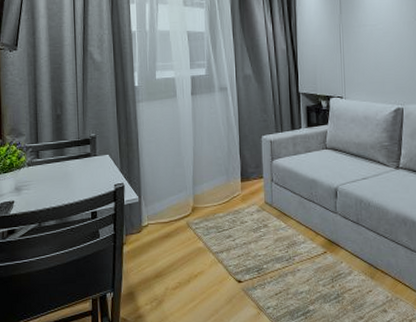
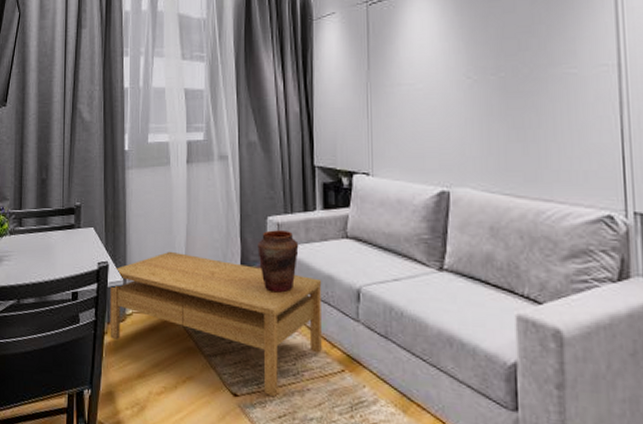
coffee table: none [127,170,308,280] -> present [110,251,322,398]
vase: none [254,146,288,197] -> present [257,230,299,293]

